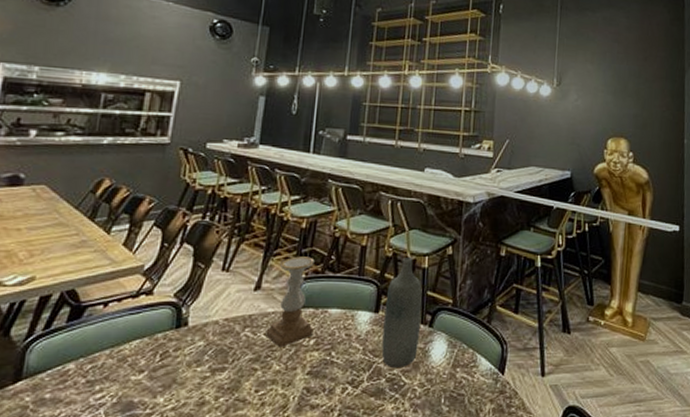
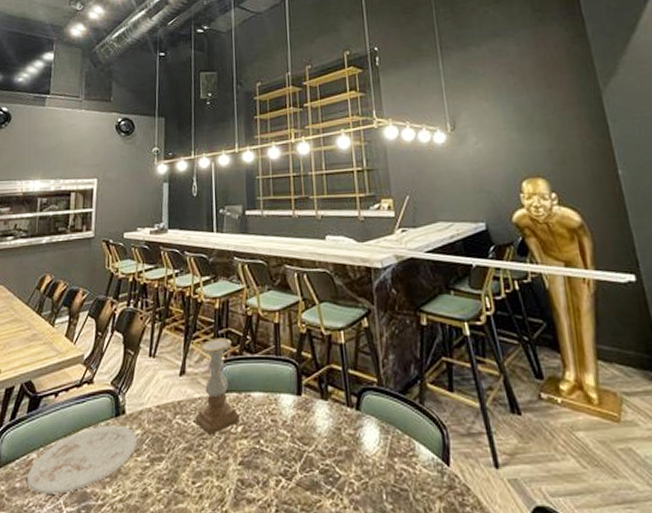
plate: none [59,336,199,404] -> present [26,425,138,494]
bottle: present [381,258,423,367] -> none [306,333,348,457]

